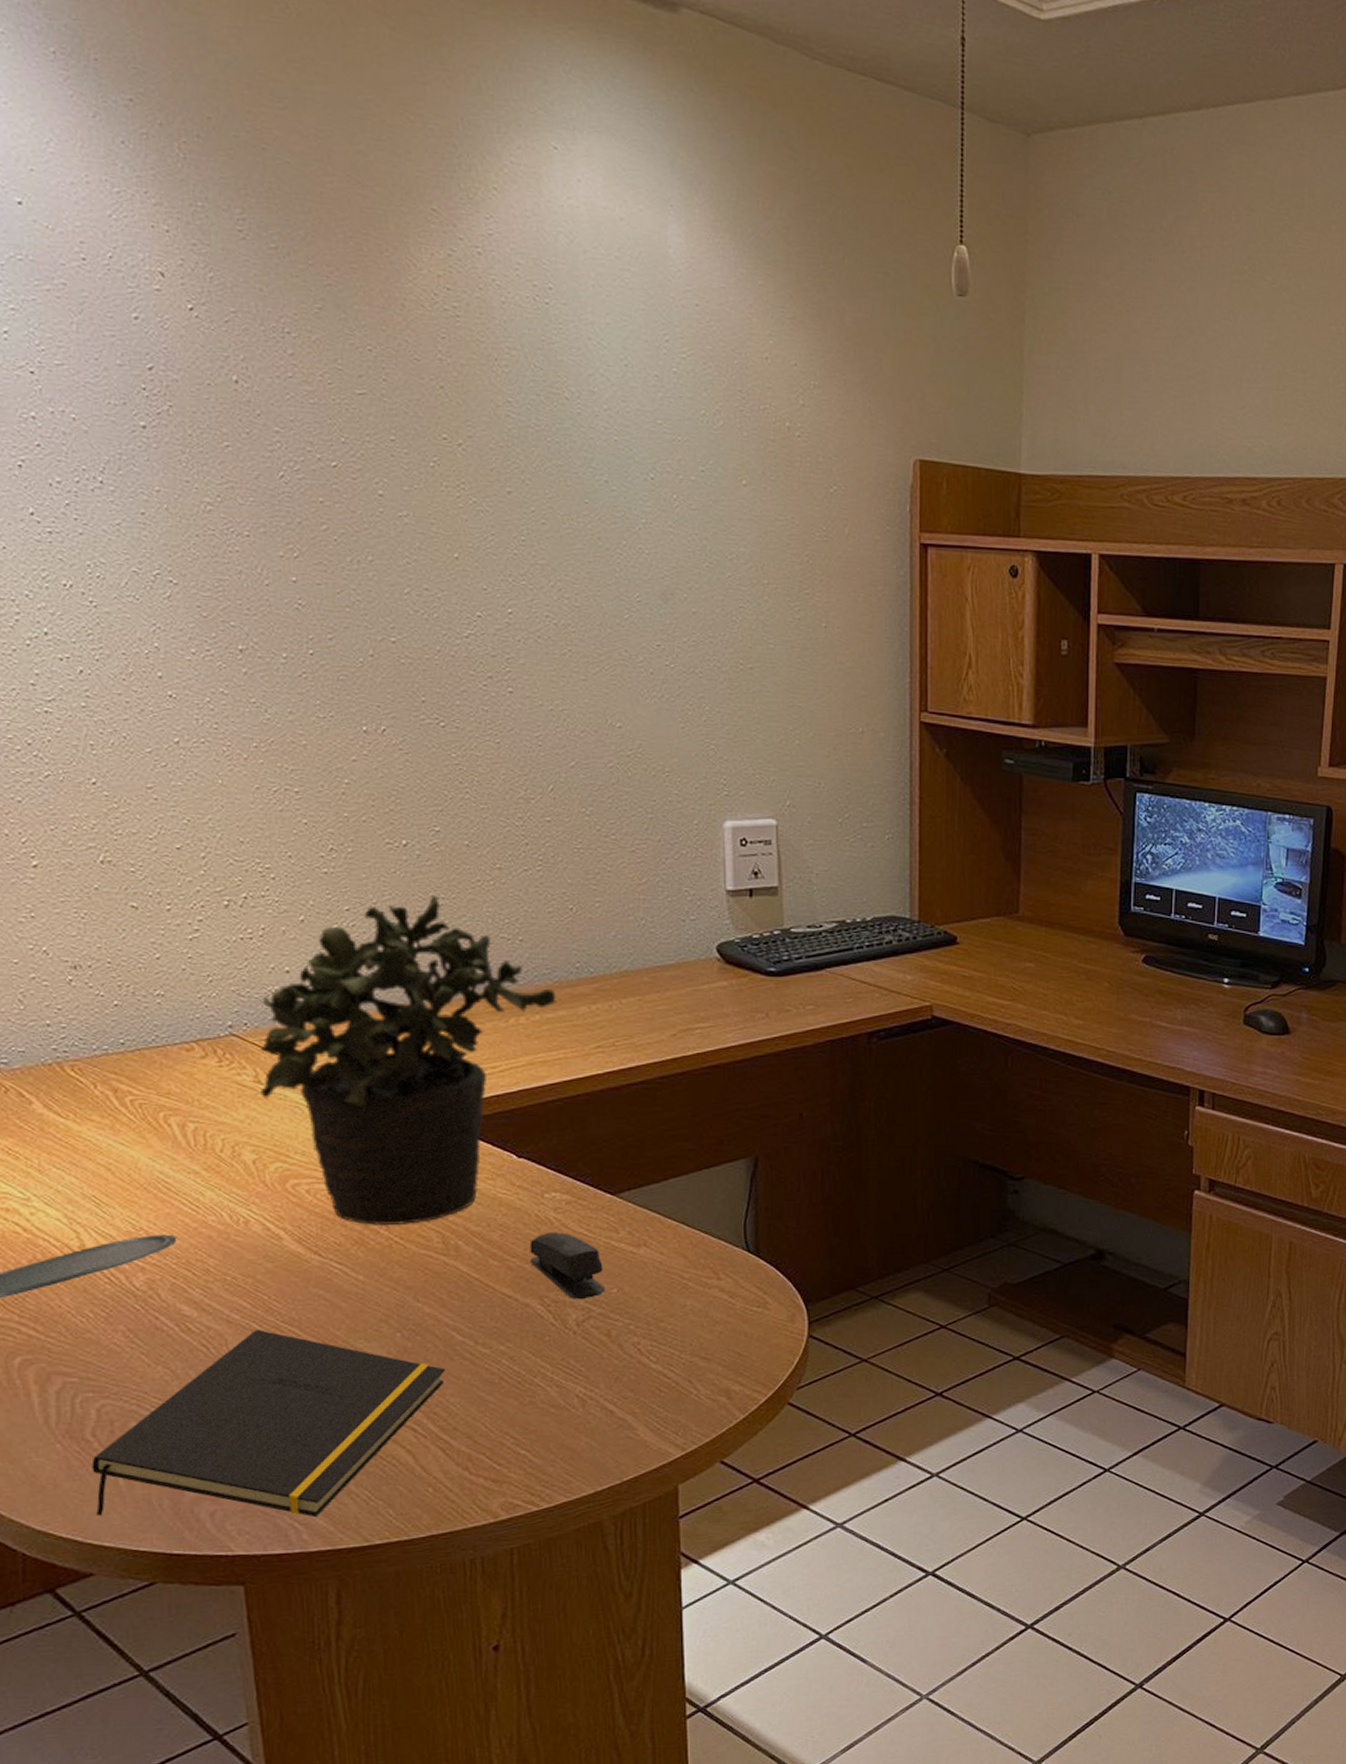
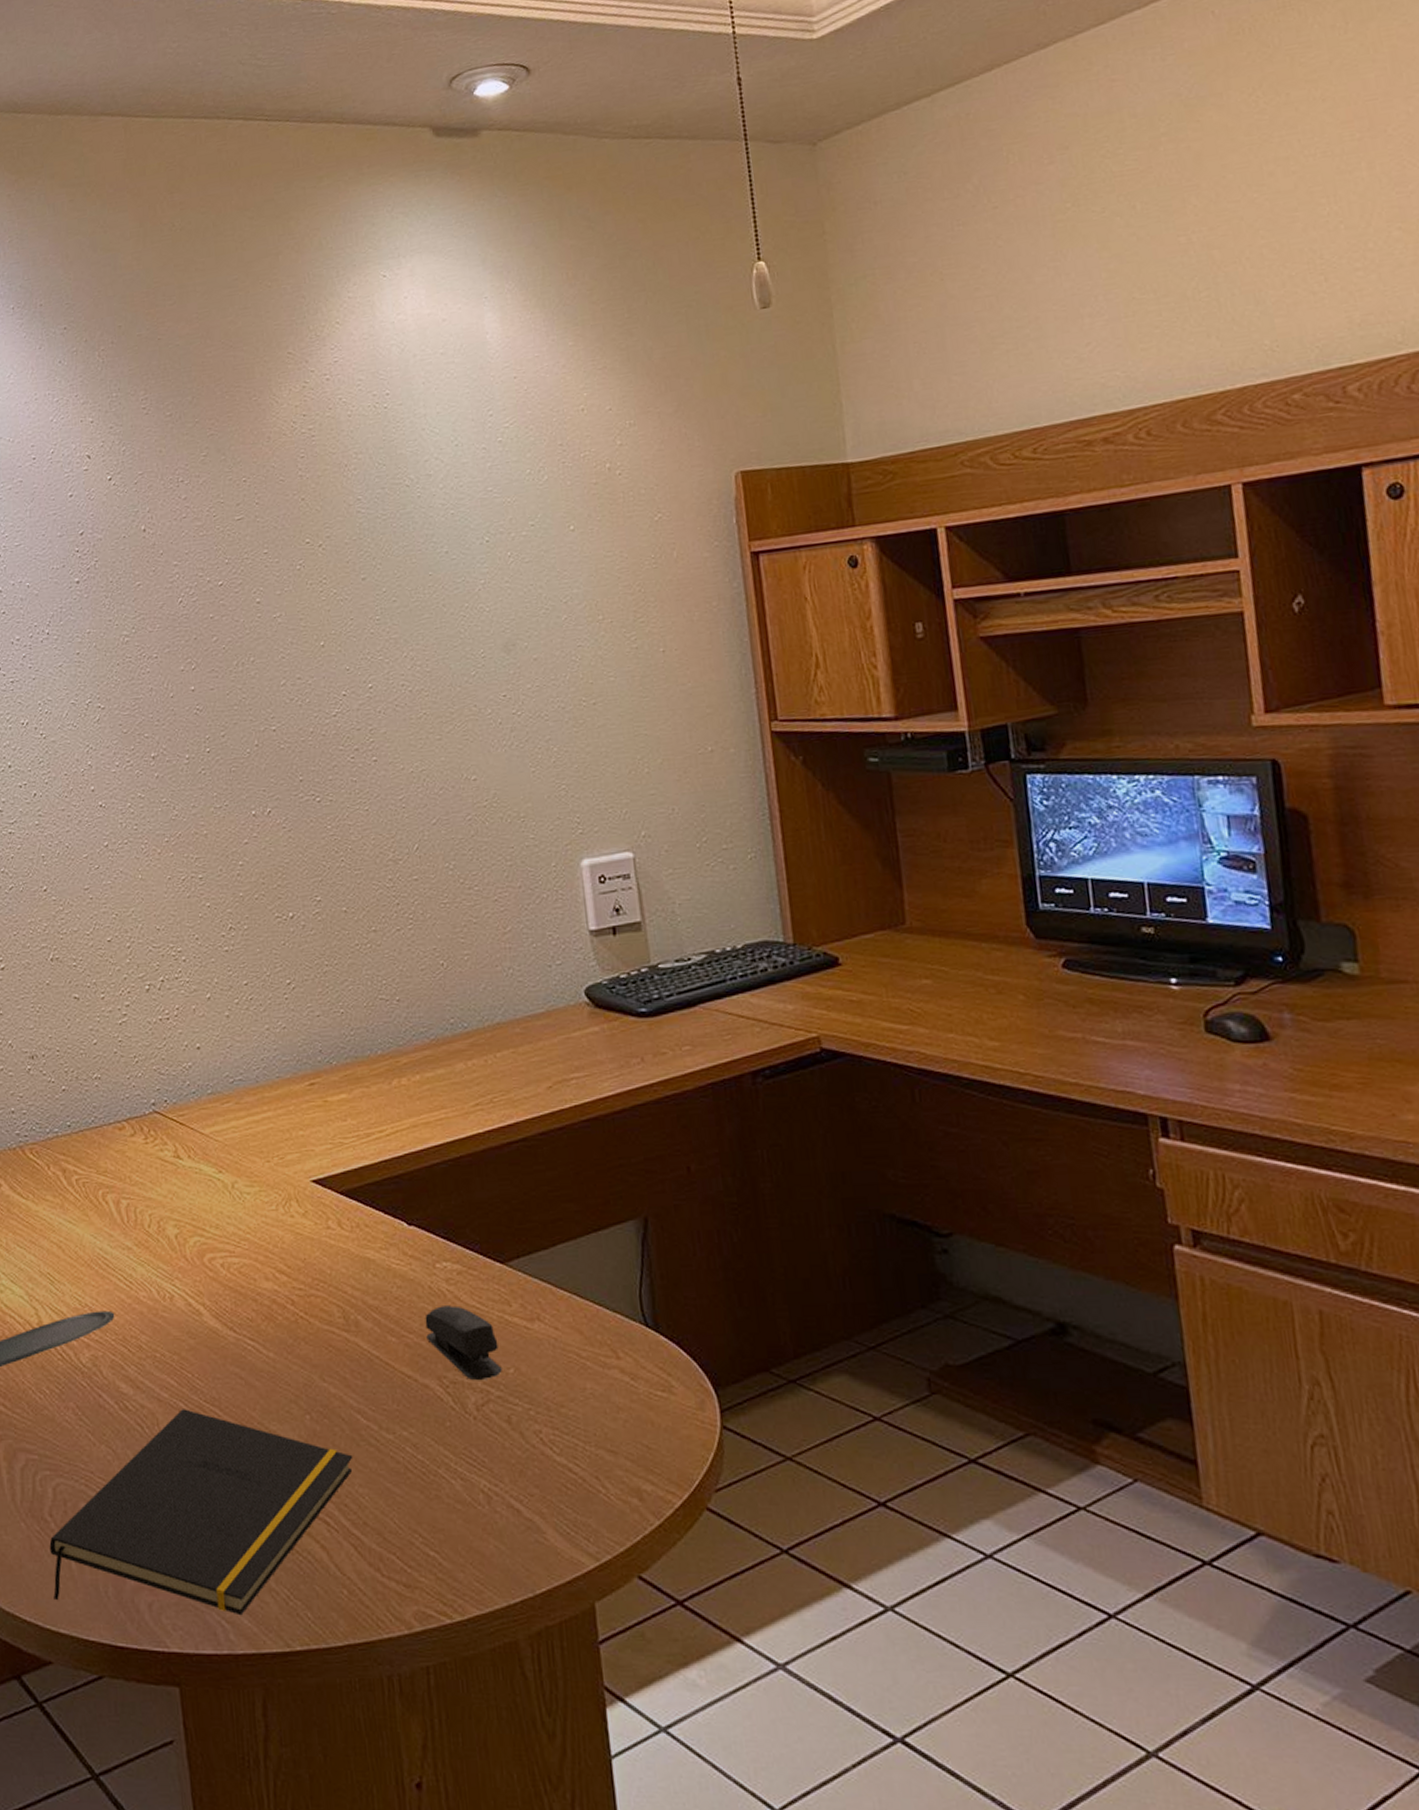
potted plant: present [260,896,557,1226] -> none [178,963,435,1301]

